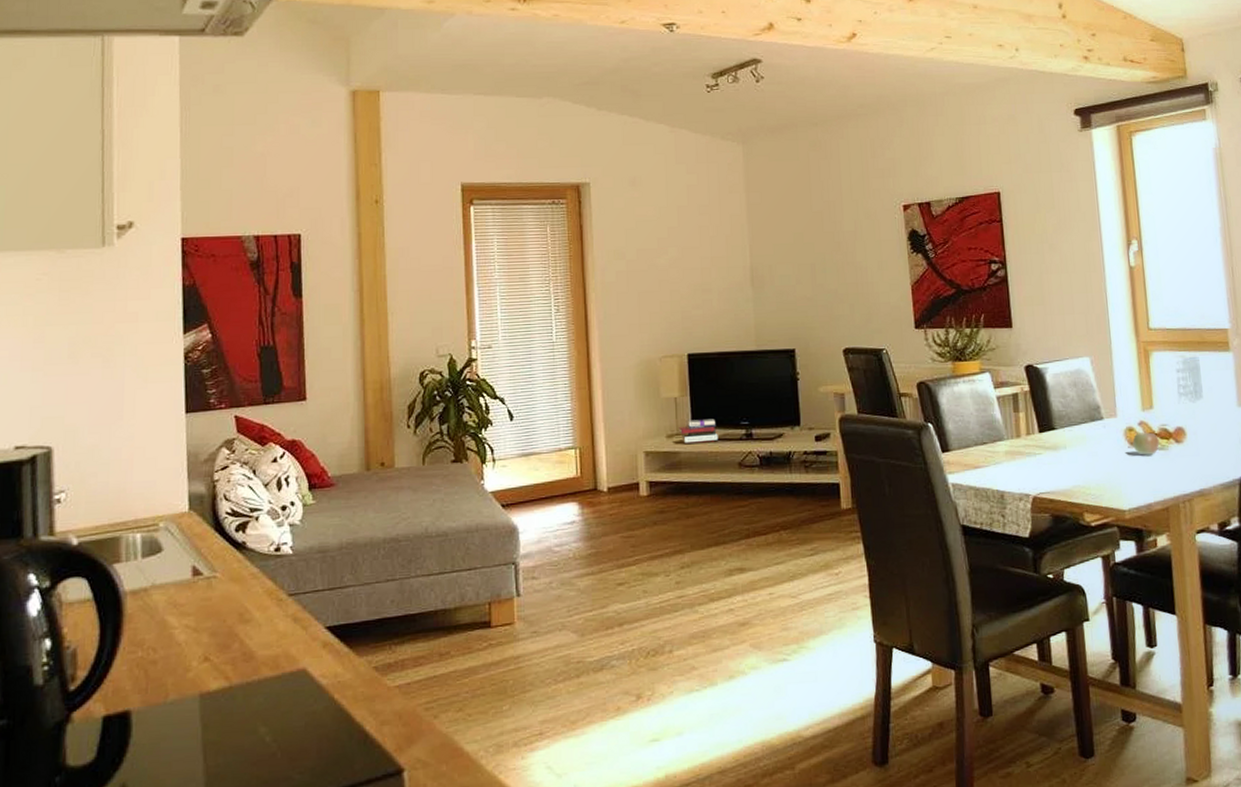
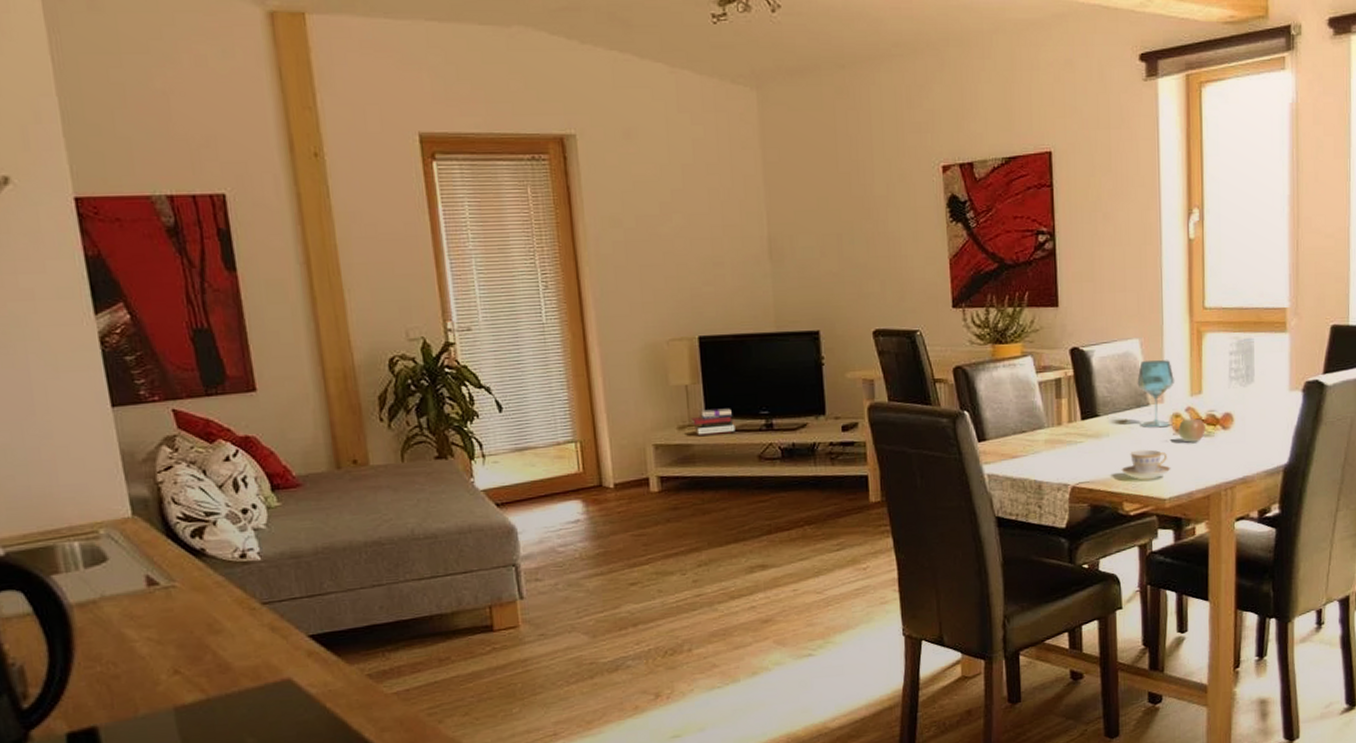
teacup: none [1080,462,1129,492] -> present [1121,449,1171,480]
wine glass: none [1090,376,1126,441] -> present [1137,359,1174,428]

